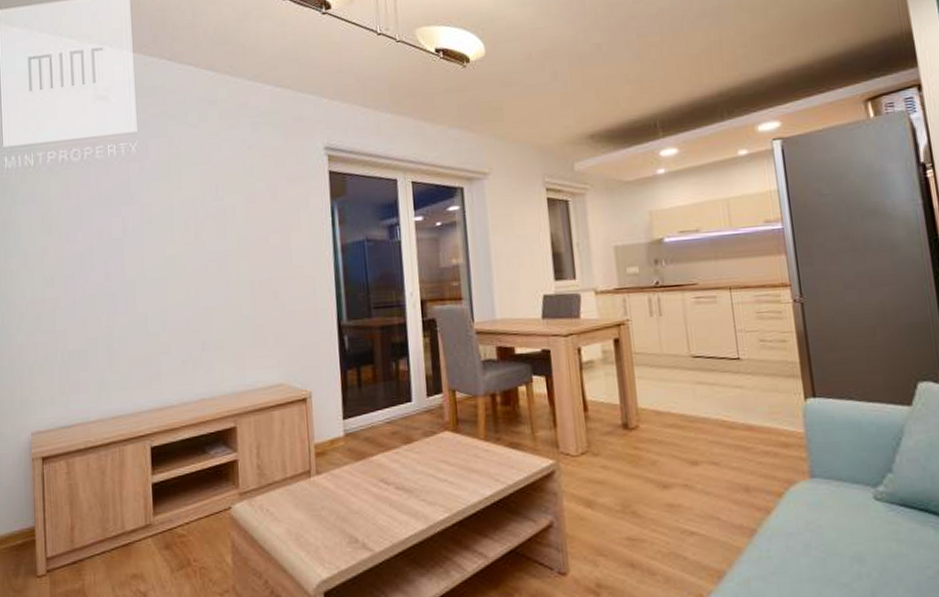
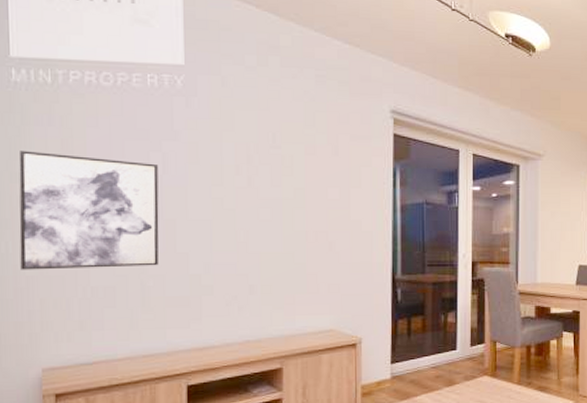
wall art: none [11,228,122,339] -> present [19,150,159,270]

